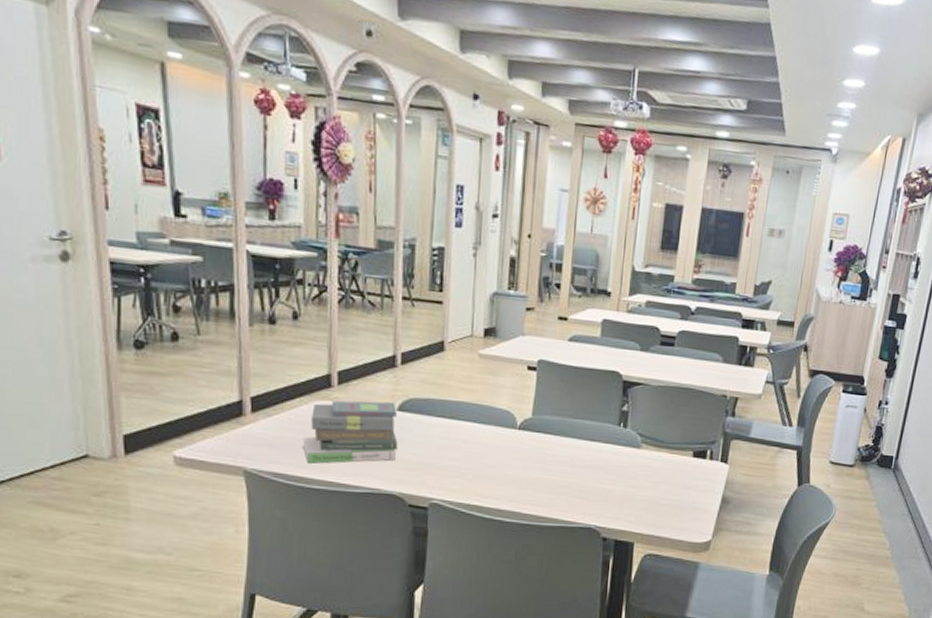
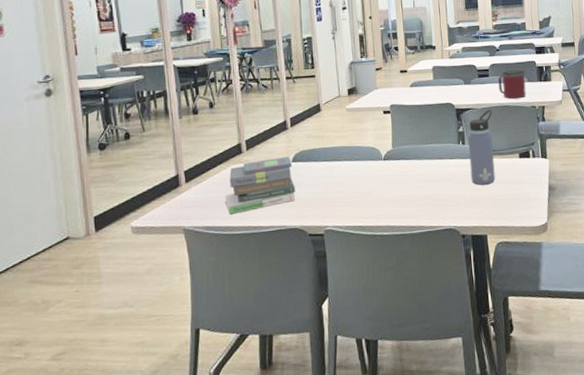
water bottle: none [626,389,670,483] -> present [468,109,496,185]
beverage cup: none [684,342,723,382] -> present [498,68,526,99]

